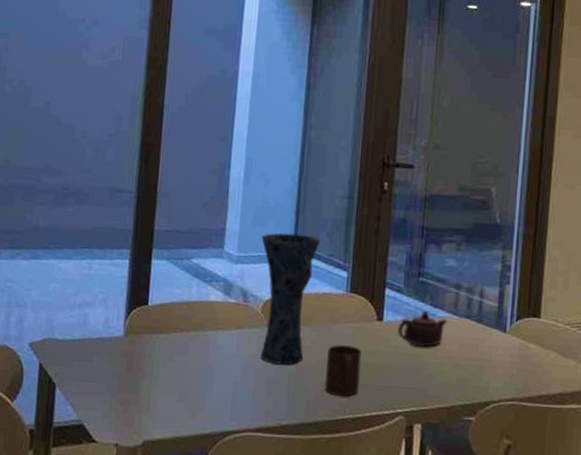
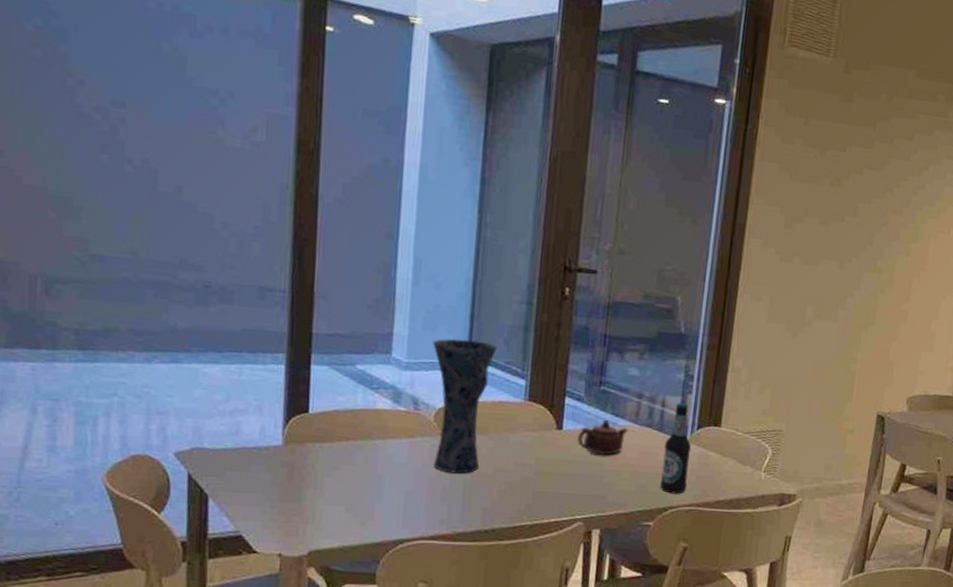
cup: present [324,345,362,397] -> none [501,453,540,505]
bottle: none [481,293,512,388] -> present [660,403,692,494]

